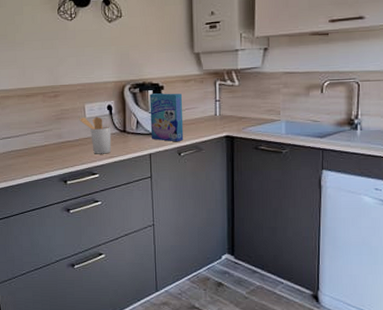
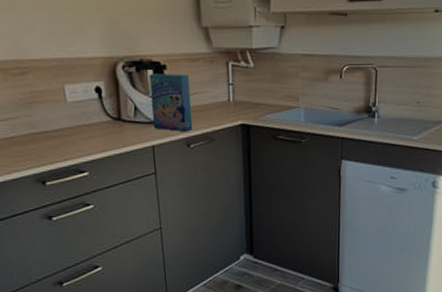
utensil holder: present [79,116,112,154] -> none [58,100,103,148]

